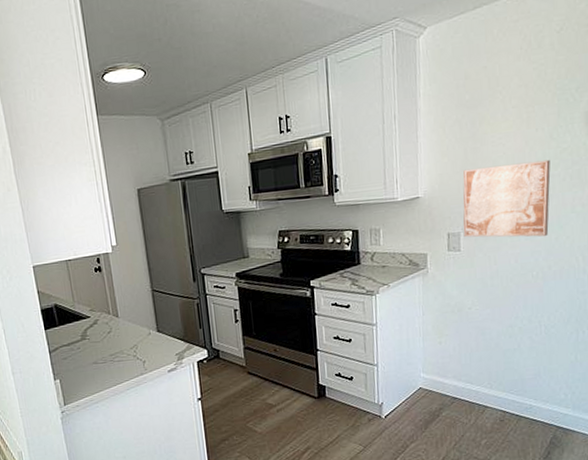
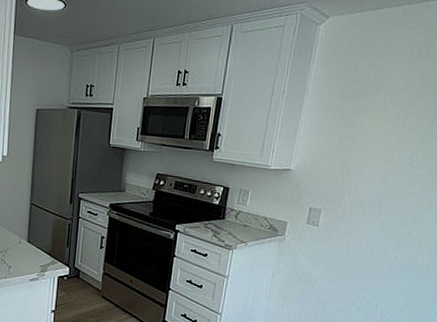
wall art: present [463,159,551,238] -> none [324,153,417,229]

